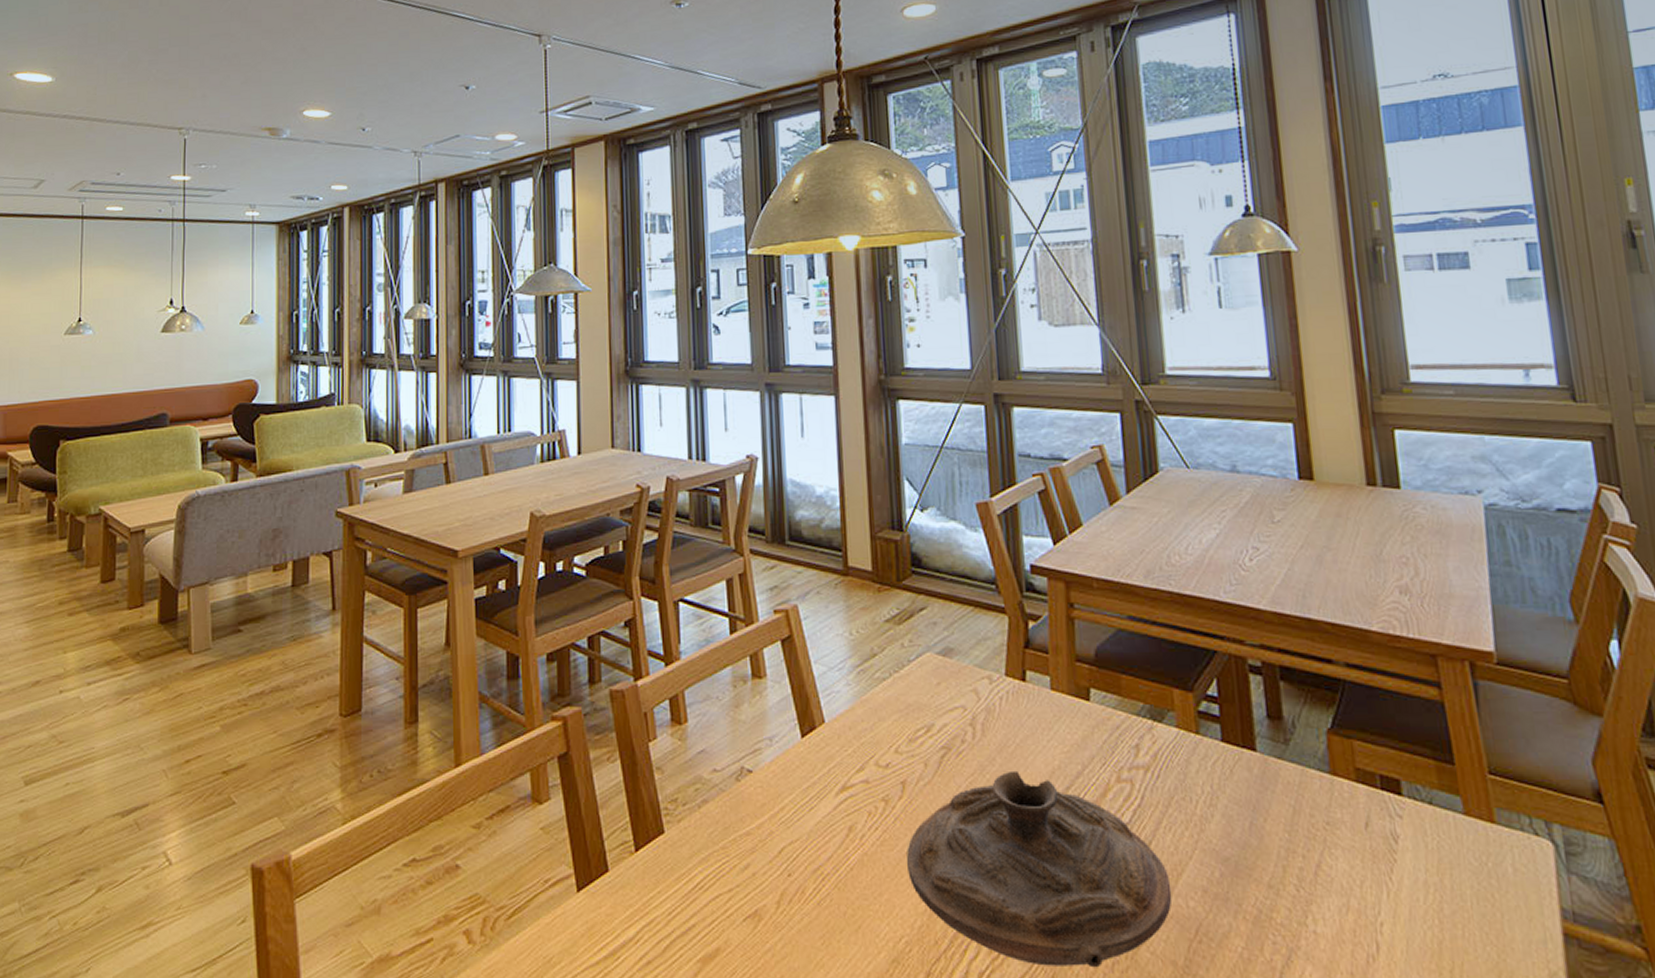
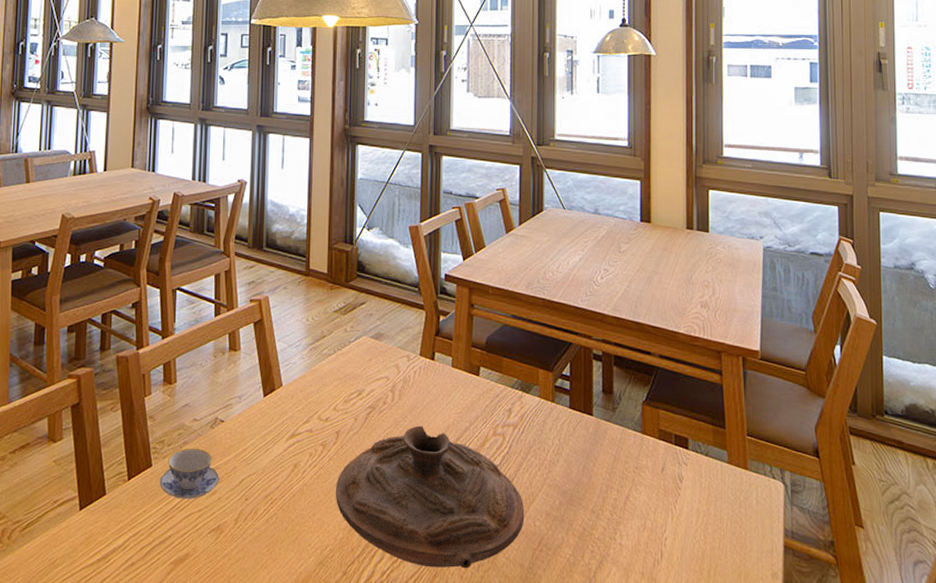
teacup: none [675,807,752,876] -> present [159,448,219,499]

